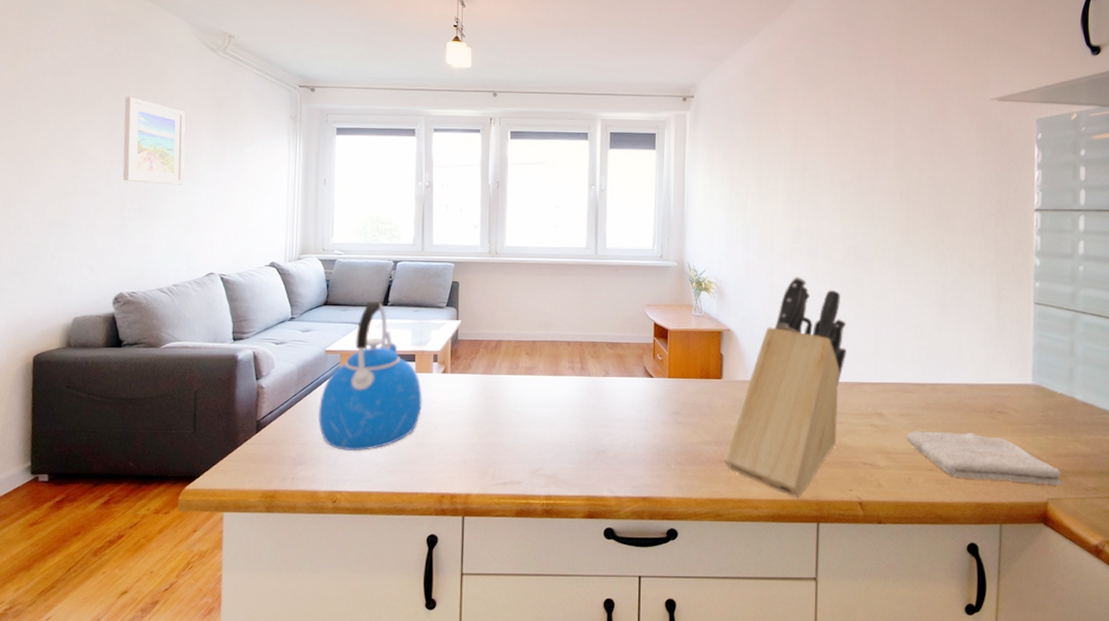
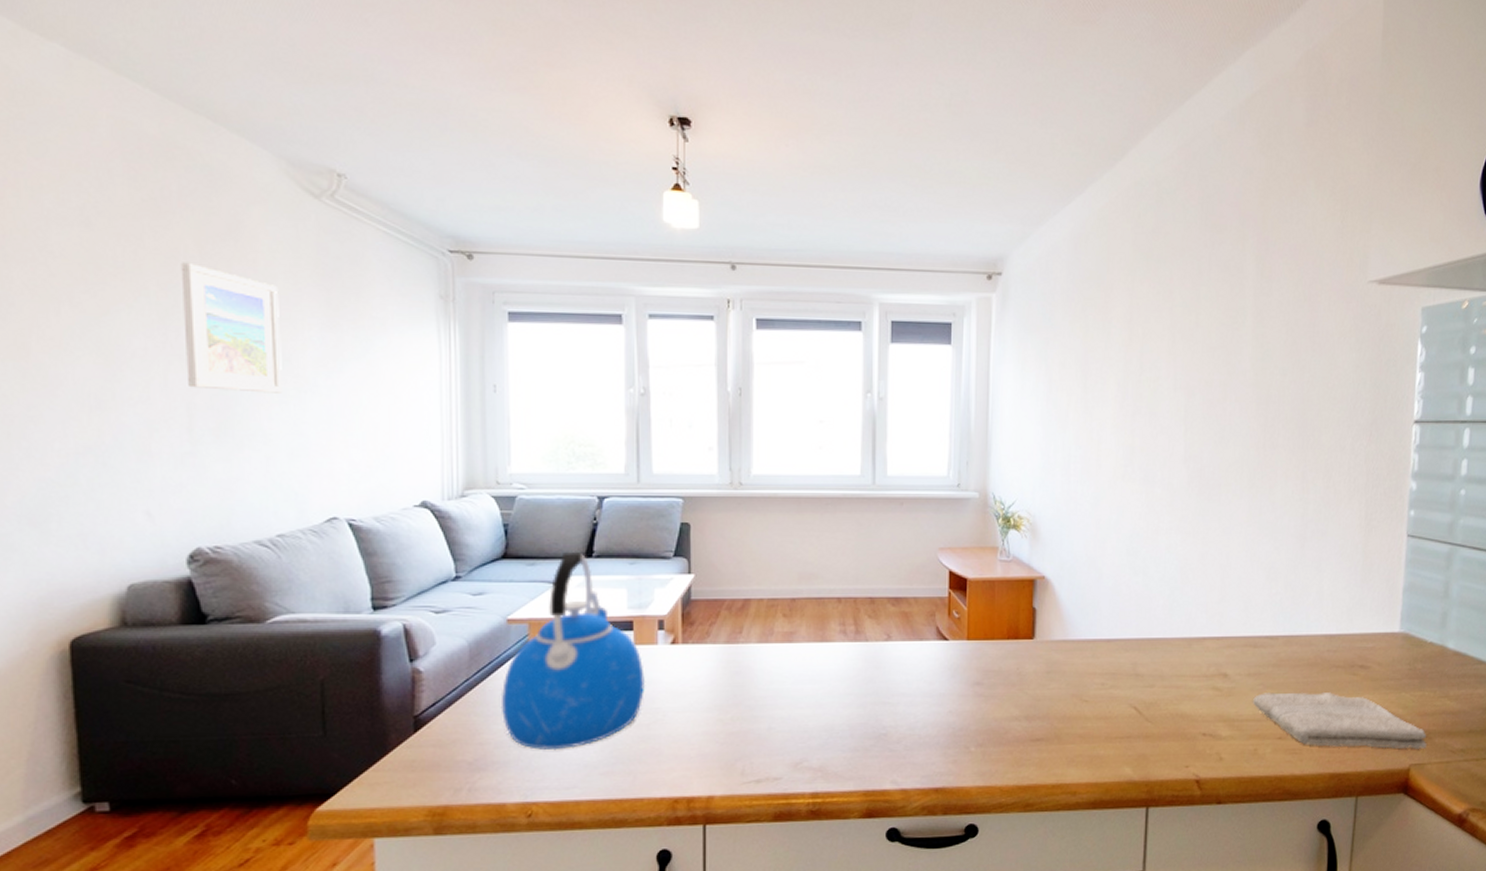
knife block: present [724,277,847,498] -> none [1036,509,1188,780]

